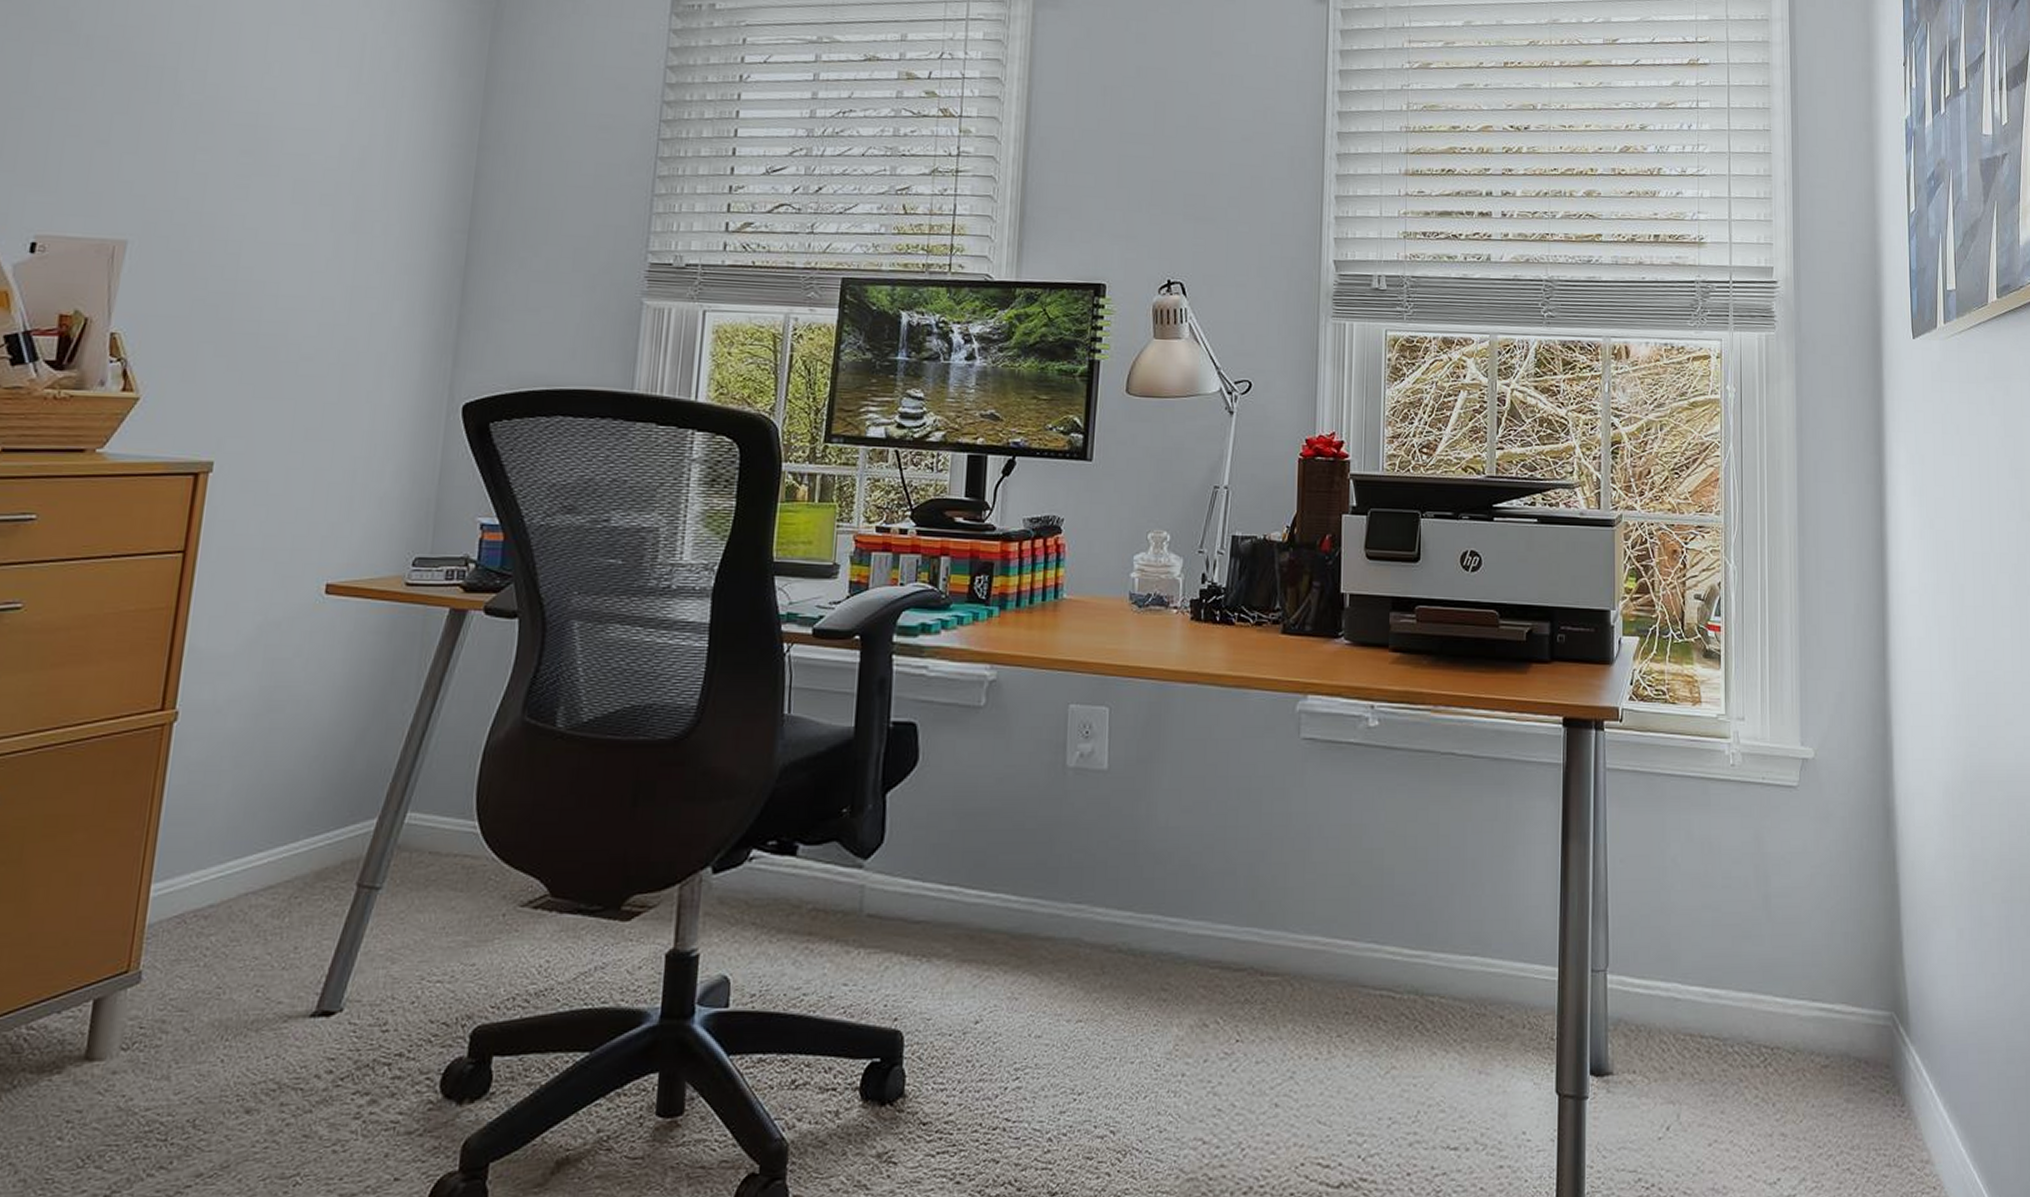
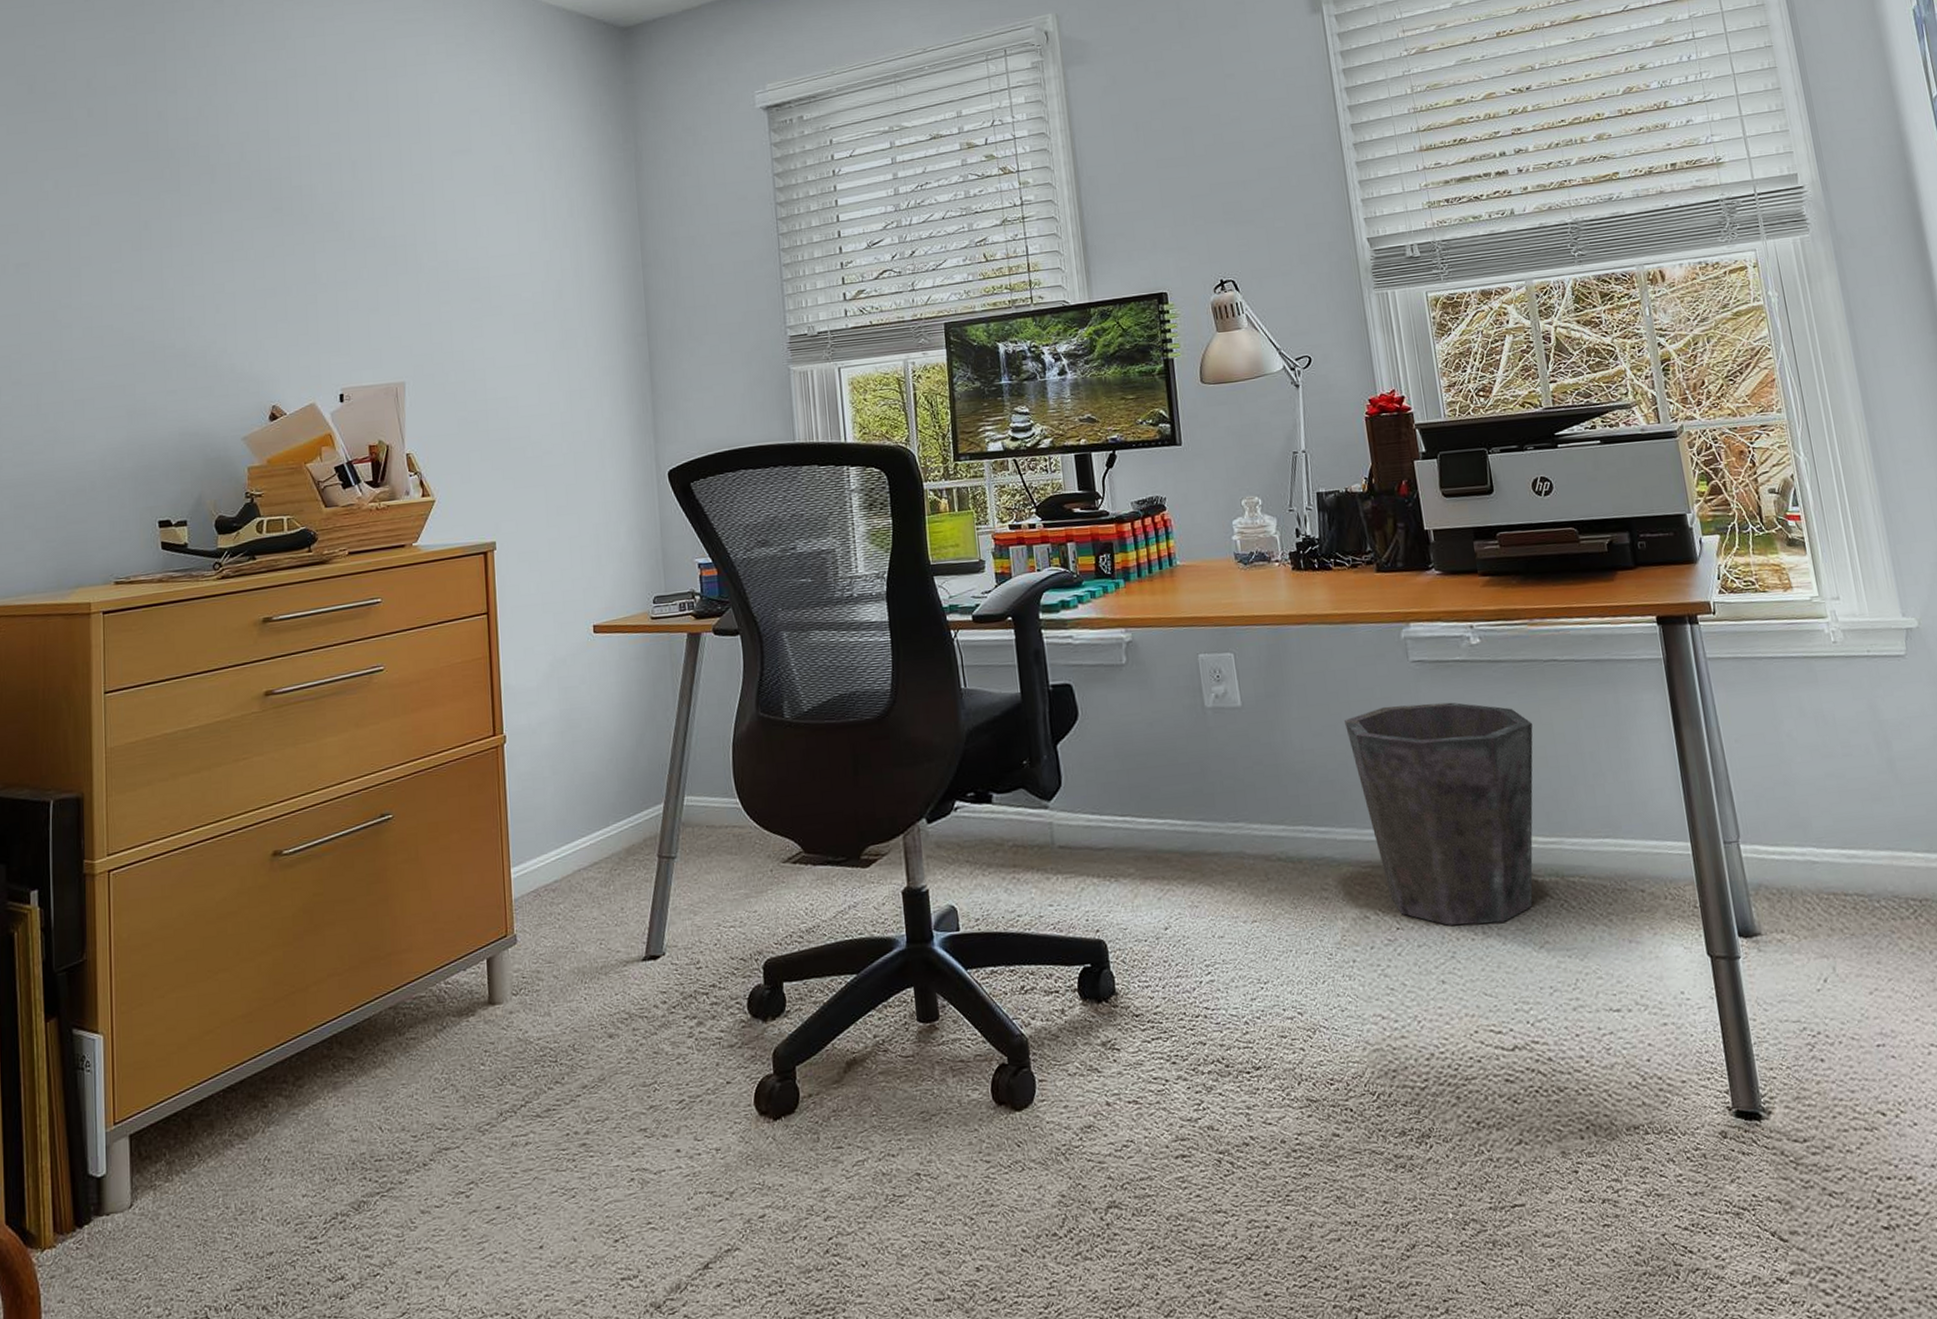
waste bin: none [1219,786,1418,1042] -> present [1345,702,1533,926]

